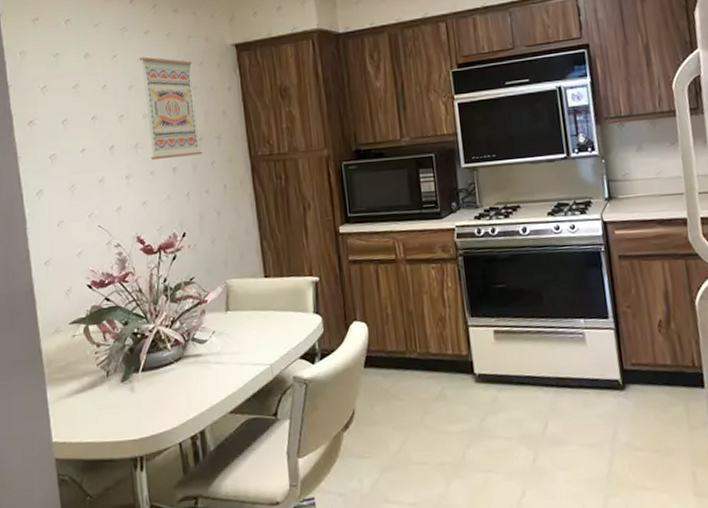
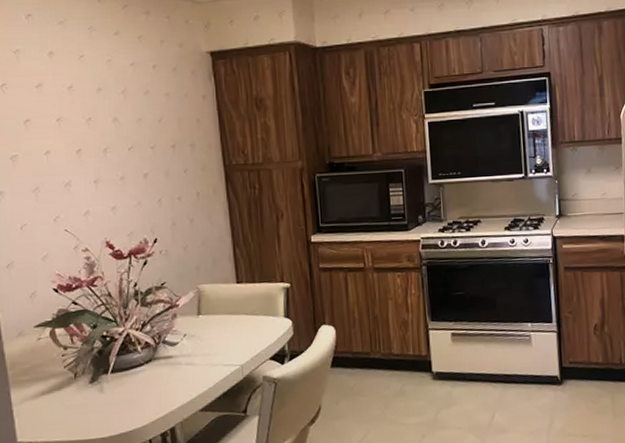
wall art: present [140,56,203,160] -> none [109,59,176,165]

